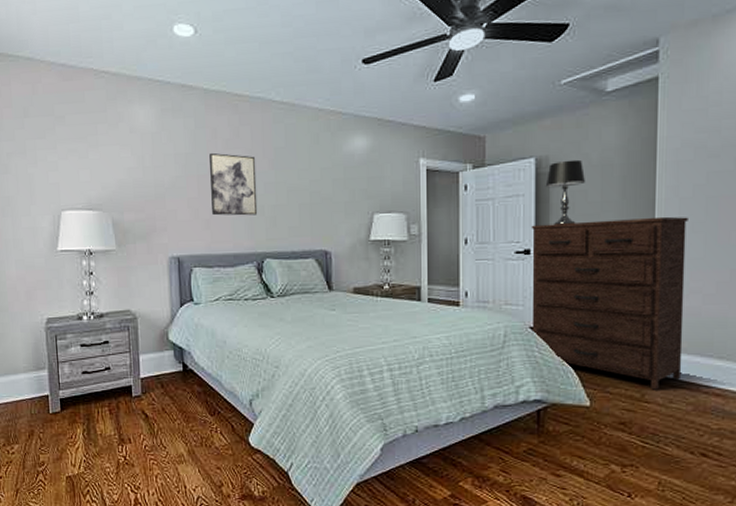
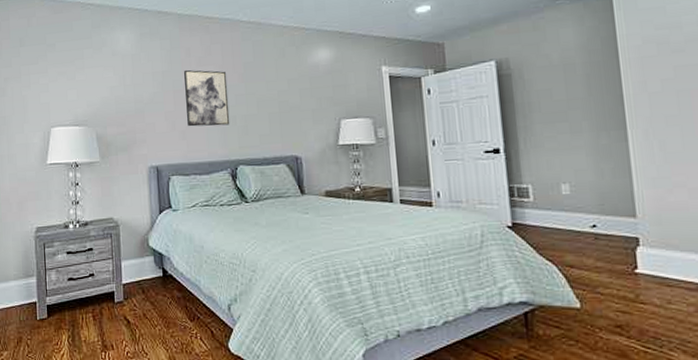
dresser: present [531,216,688,390] -> none [497,111,677,290]
table lamp: present [545,159,586,225] -> none [508,60,549,124]

